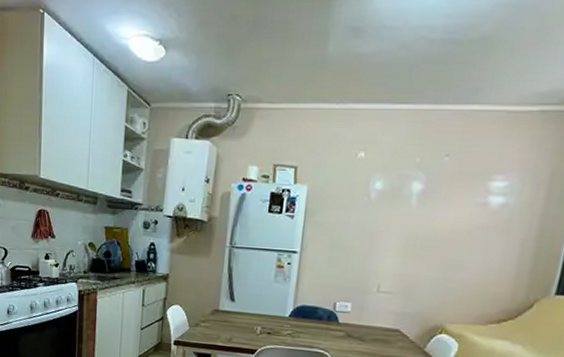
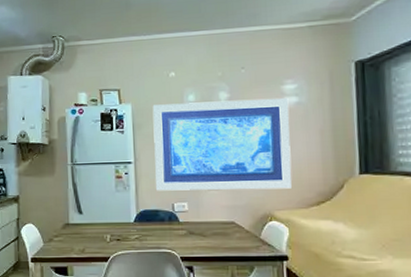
wall art: none [318,189,494,302] -> present [152,98,292,191]

